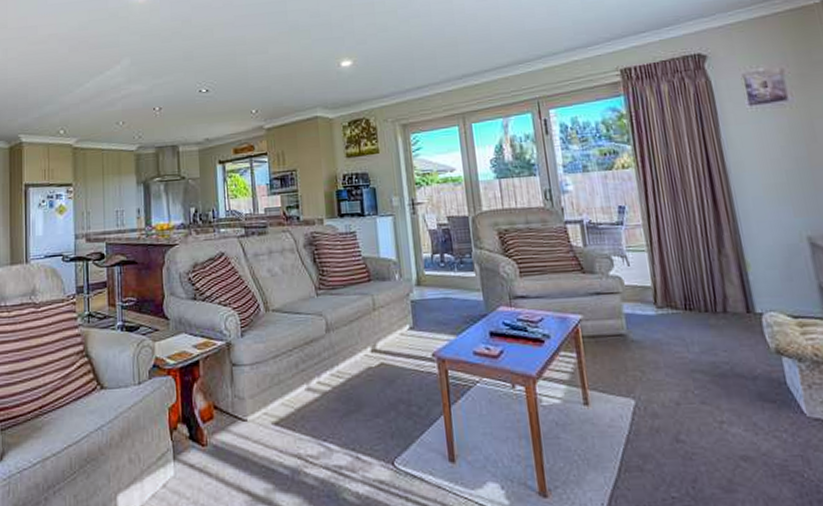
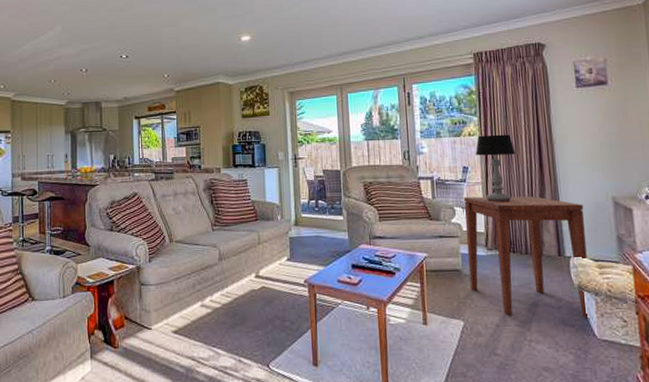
side table: none [622,239,795,392] -> present [463,196,590,319]
table lamp: none [632,164,682,248] -> present [475,134,516,202]

